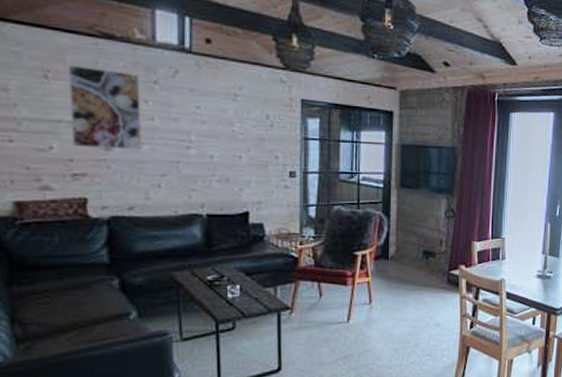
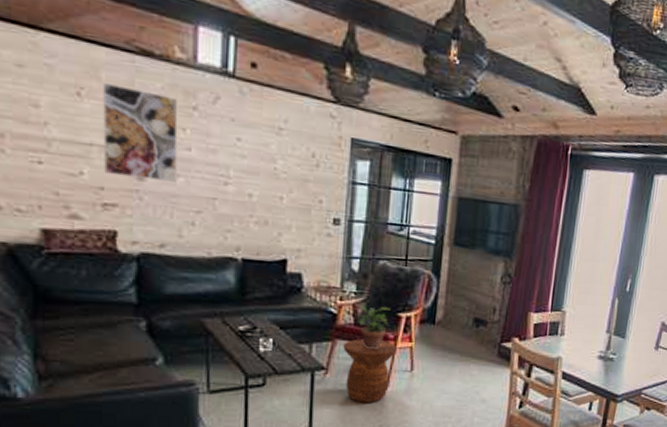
side table: none [306,278,356,337] -> present [343,339,398,403]
potted plant: none [316,247,347,287] -> present [356,304,390,350]

